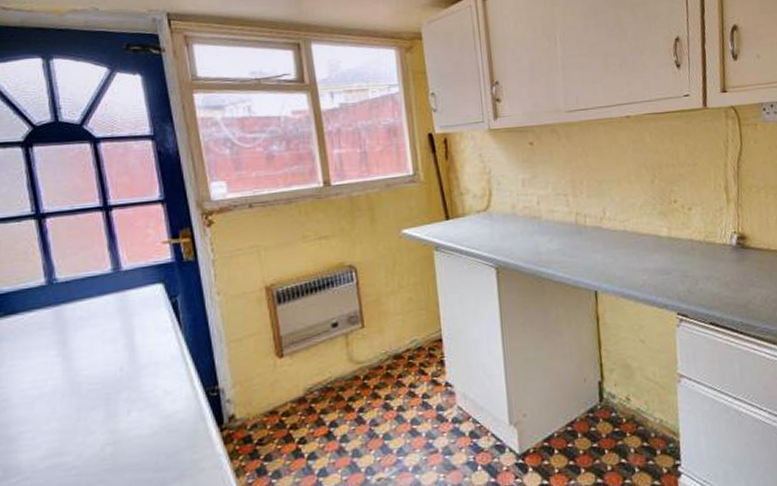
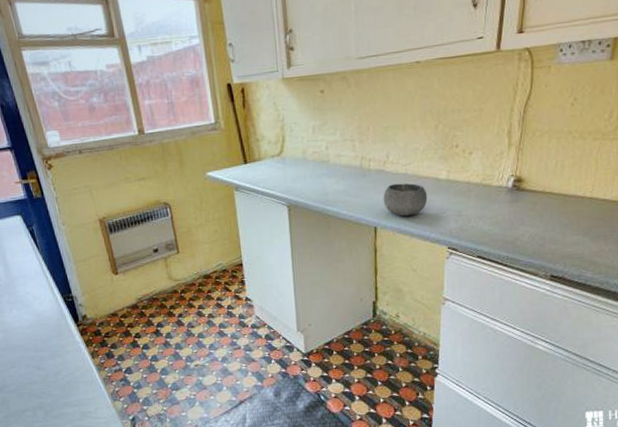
bowl: none [602,240,651,279] -> present [383,183,428,217]

